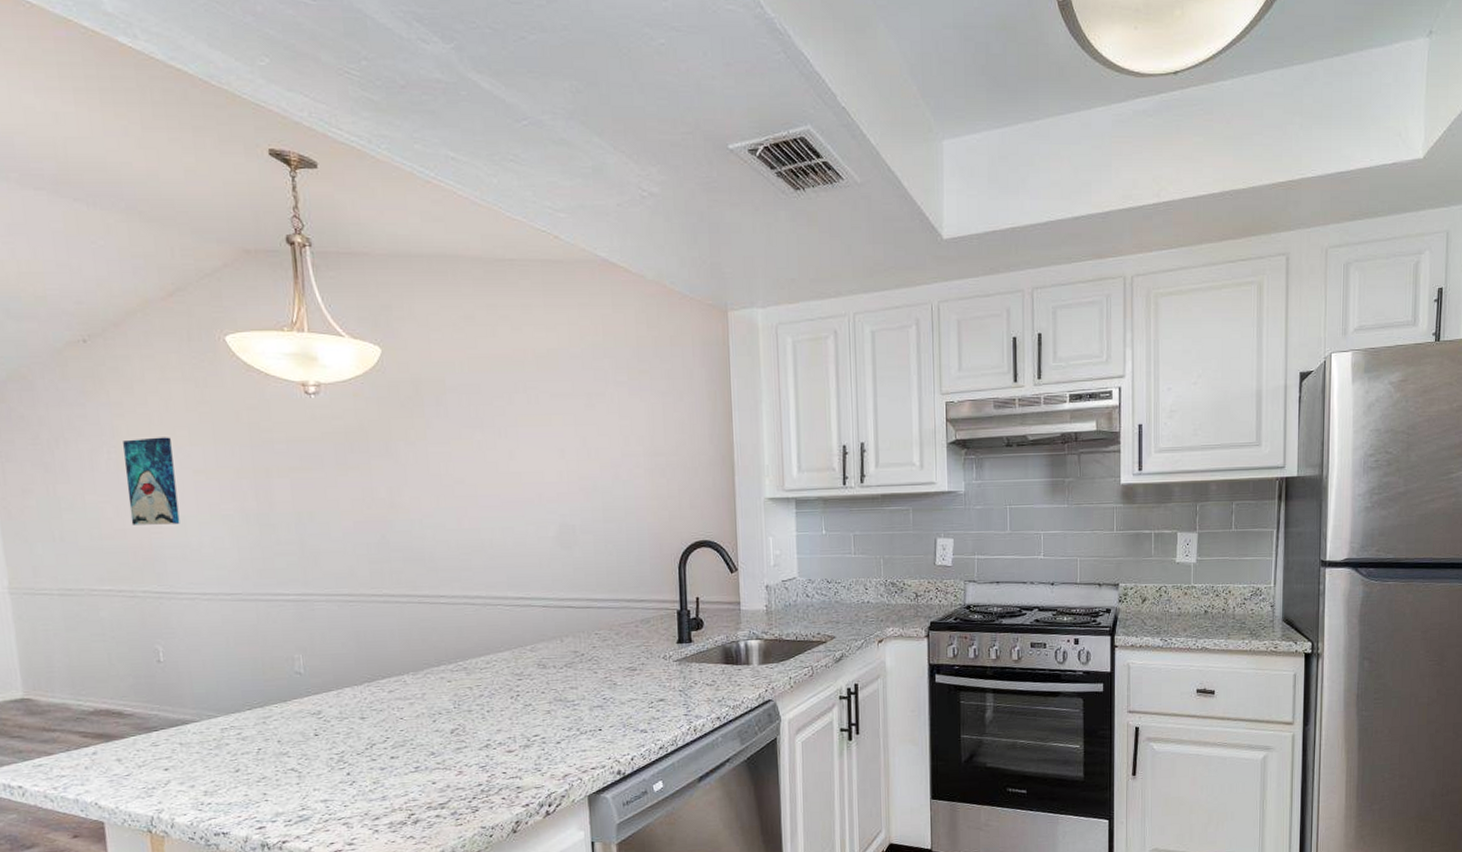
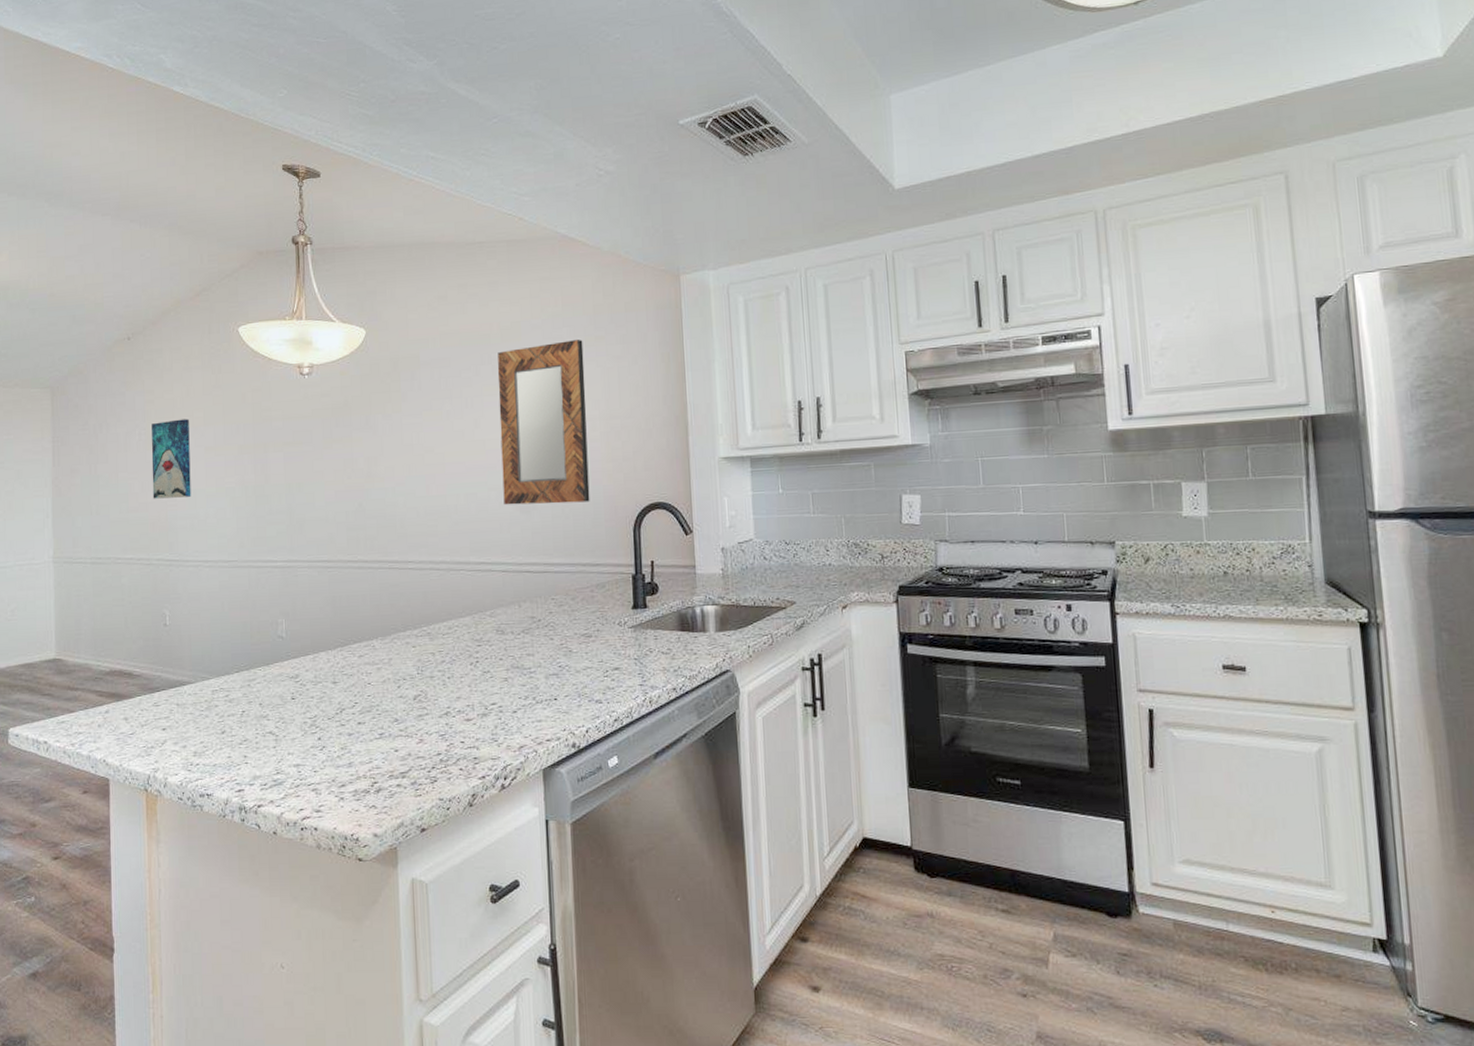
home mirror: none [533,372,634,540] -> present [497,340,590,505]

